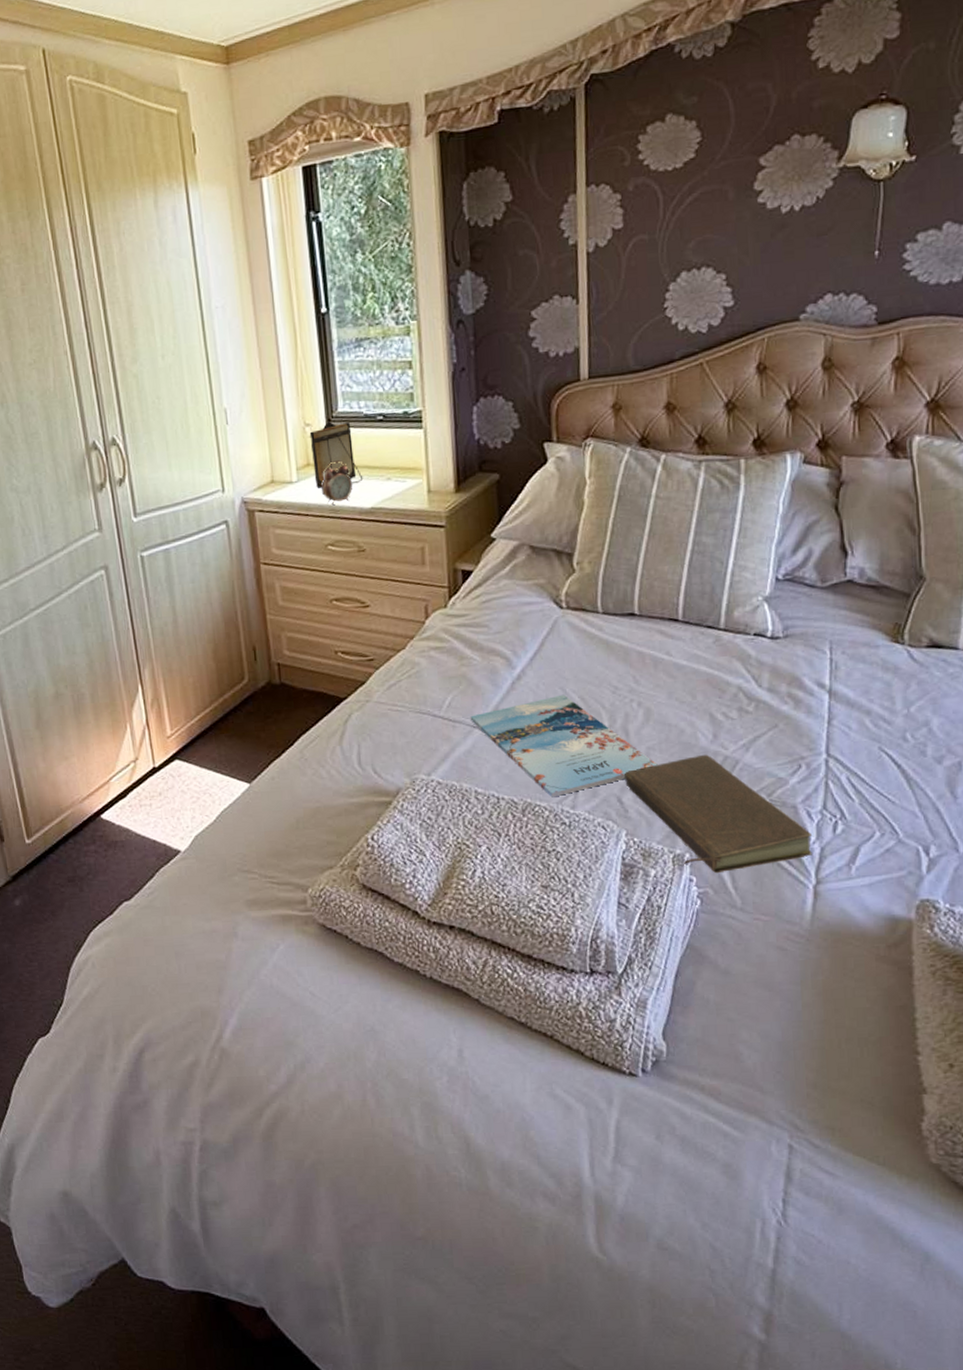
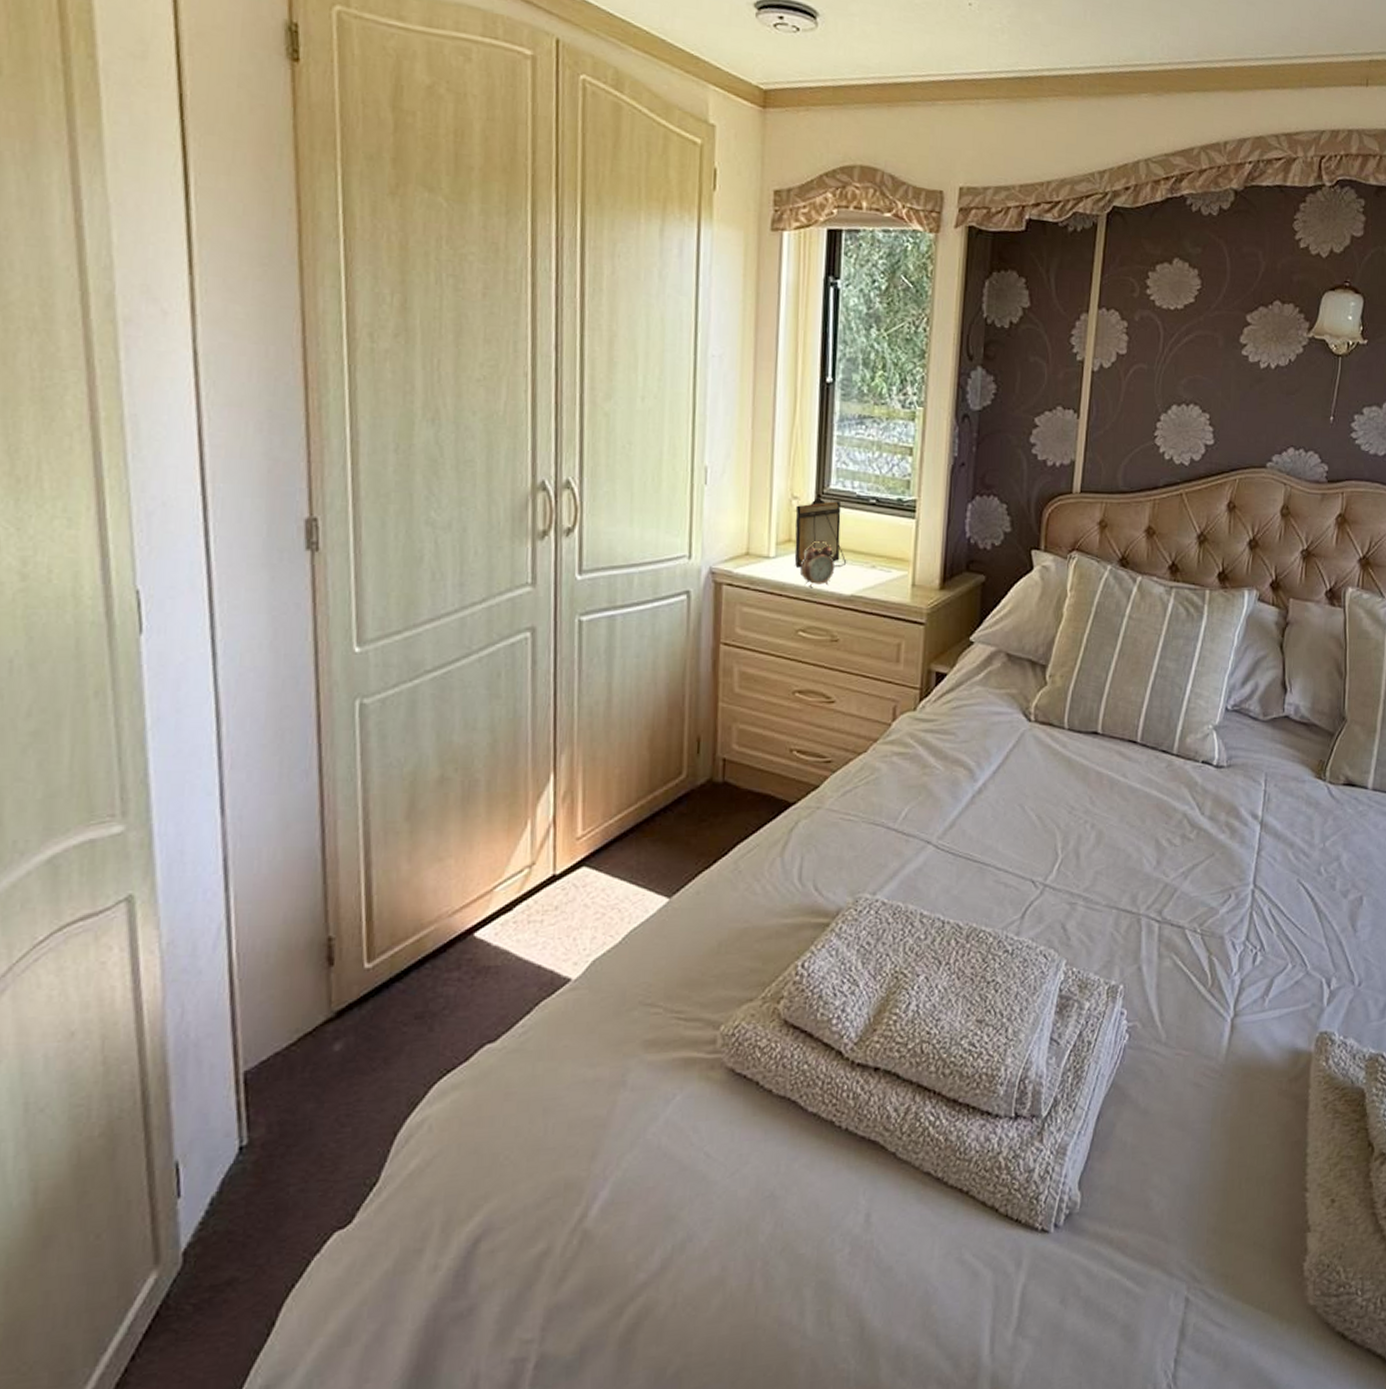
magazine: present [470,694,658,798] -> none [925,812,1103,923]
book: present [625,754,813,874] -> none [1071,881,1235,1006]

